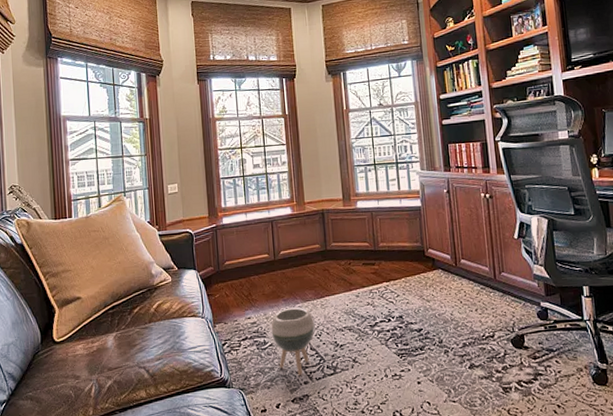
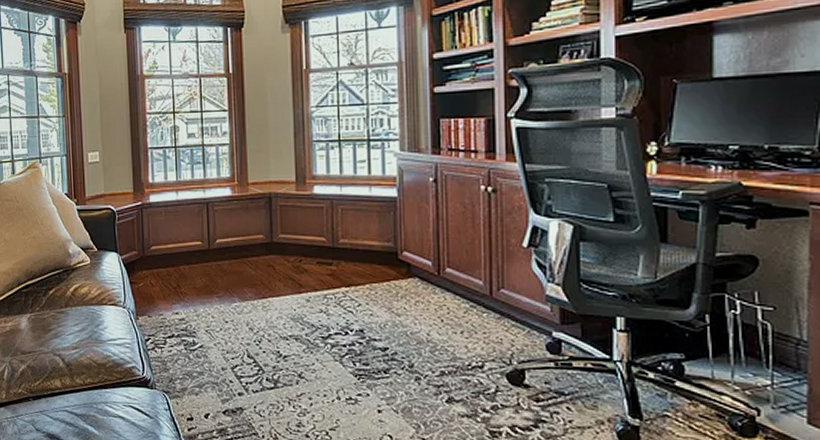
planter: present [271,307,315,376] -> none [202,306,254,386]

